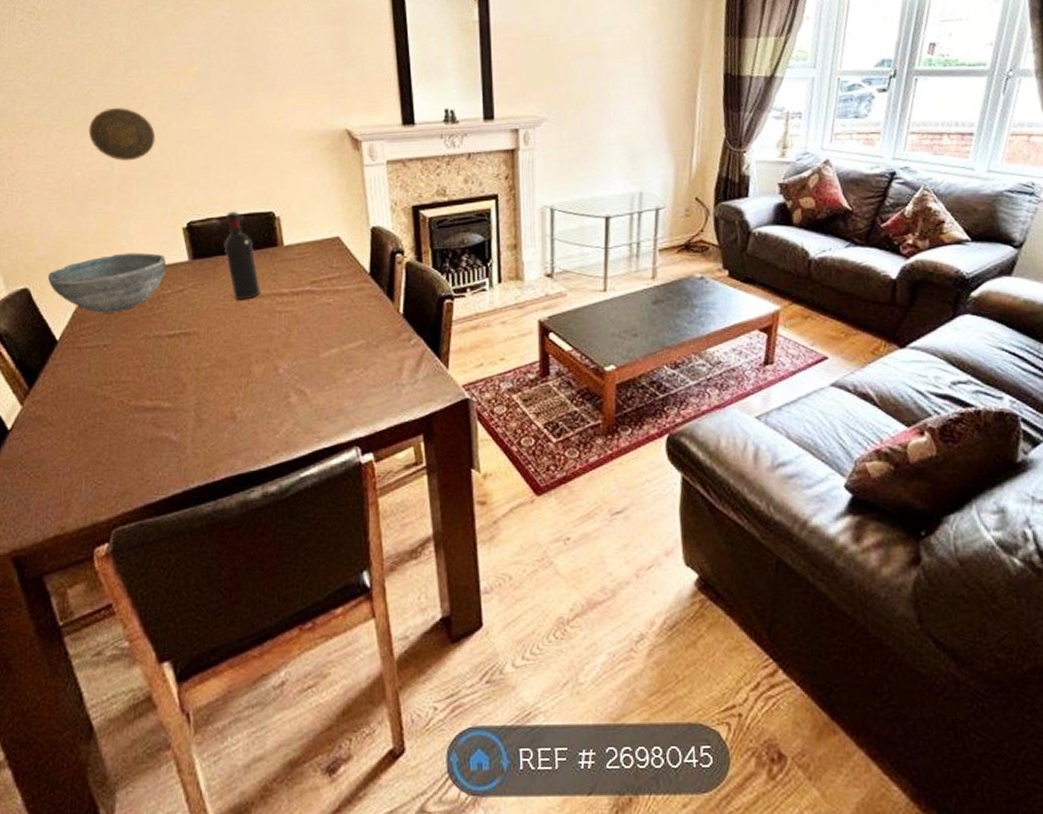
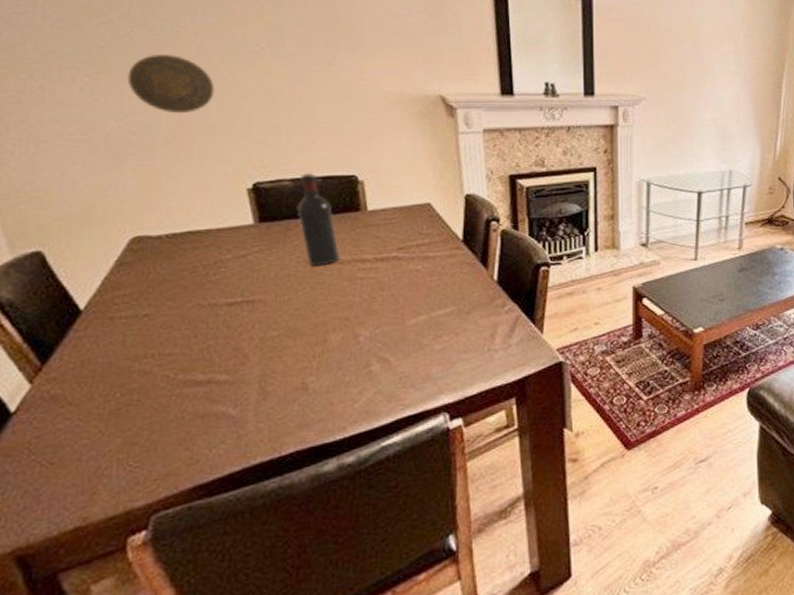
bowl: present [48,252,167,313] -> none [69,214,226,280]

